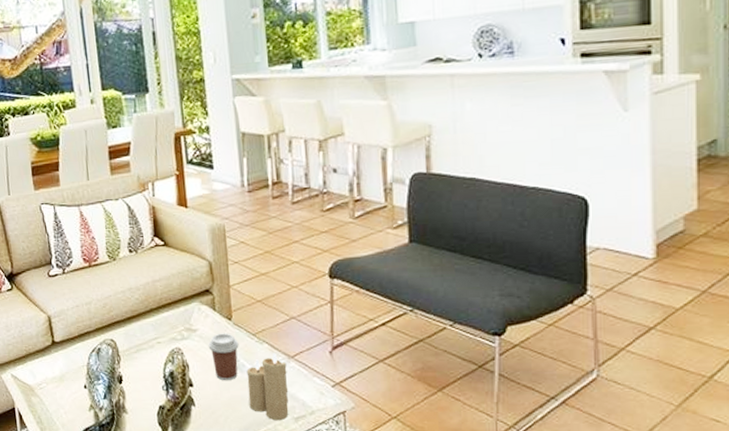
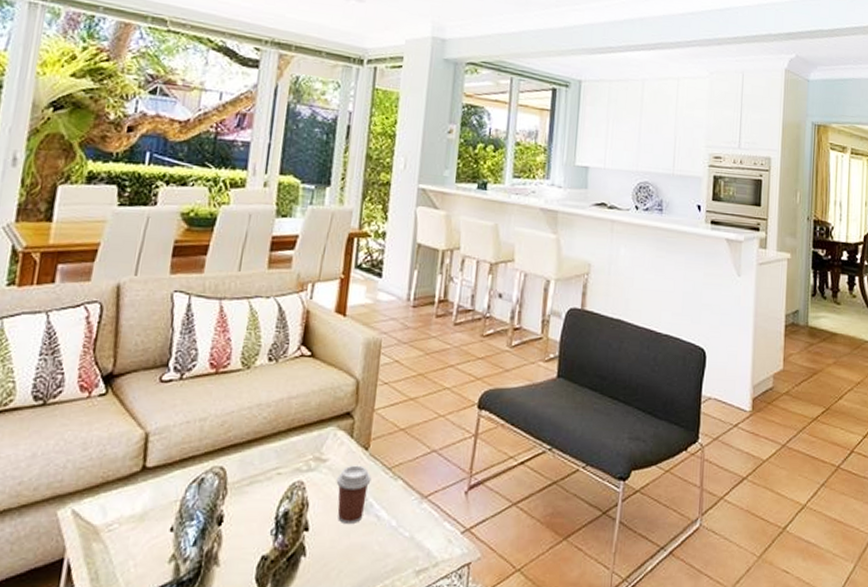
candle: present [246,353,289,421] -> none [368,492,419,575]

